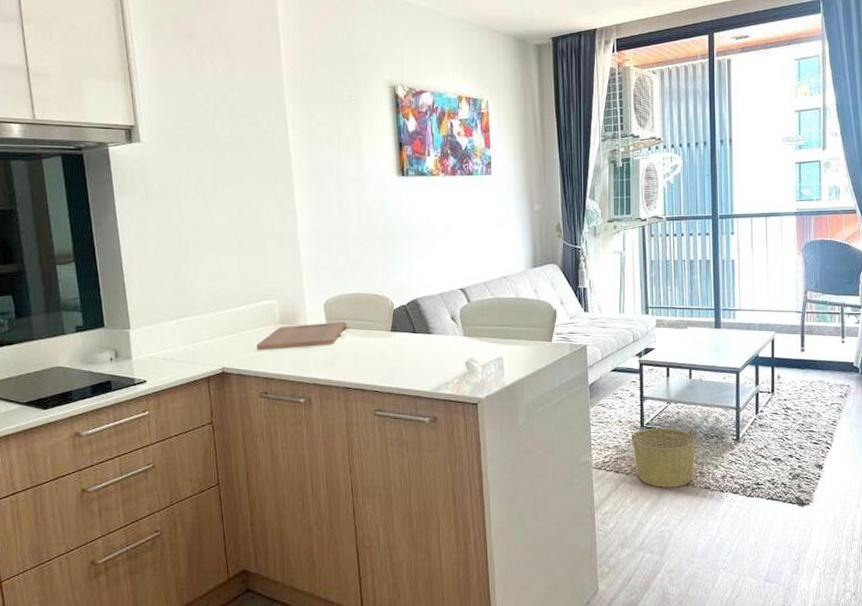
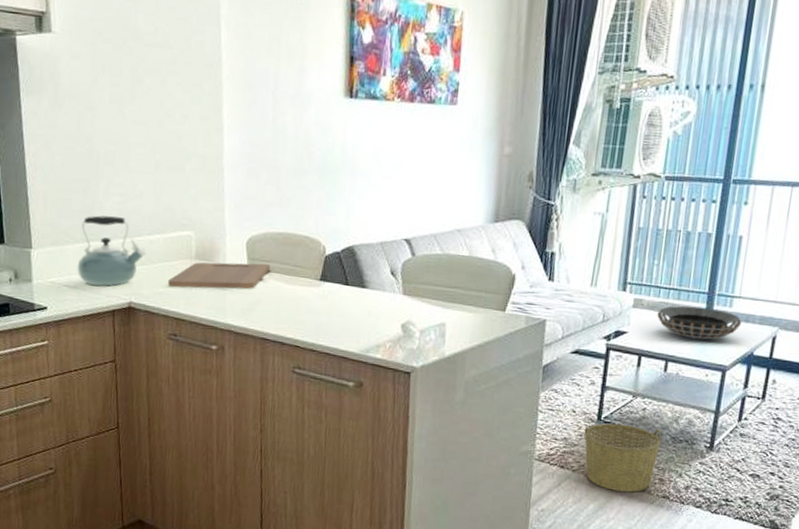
kettle: none [173,294,235,356] -> present [77,215,147,286]
decorative bowl: none [677,321,745,349] -> present [657,306,742,340]

